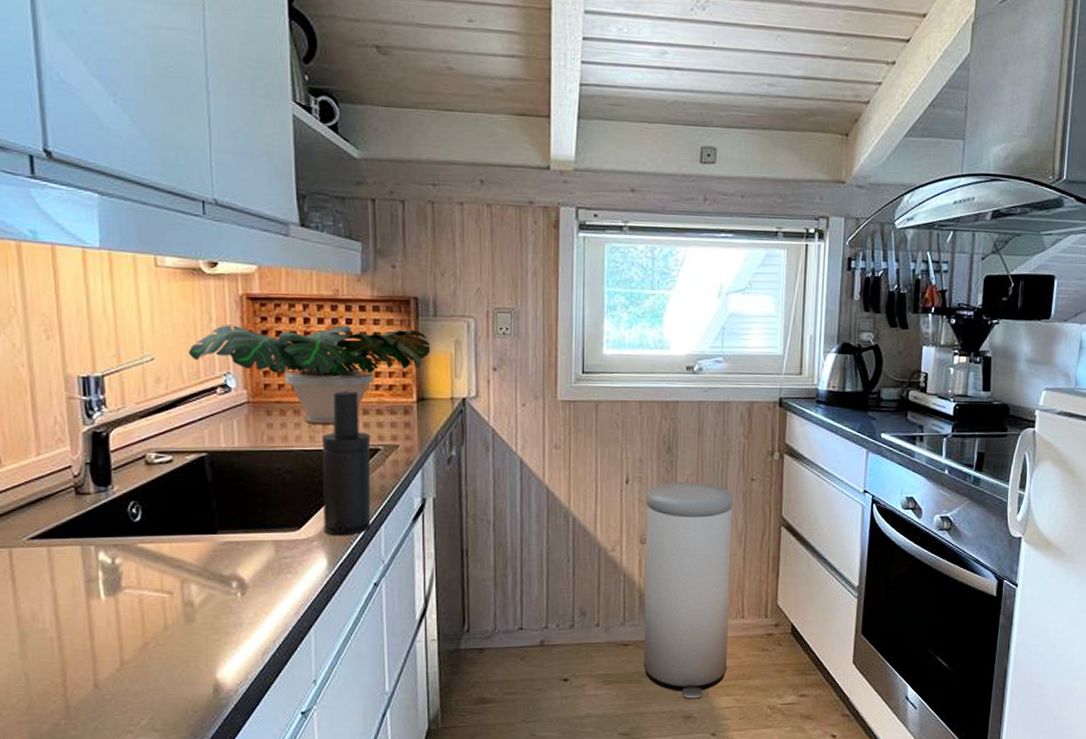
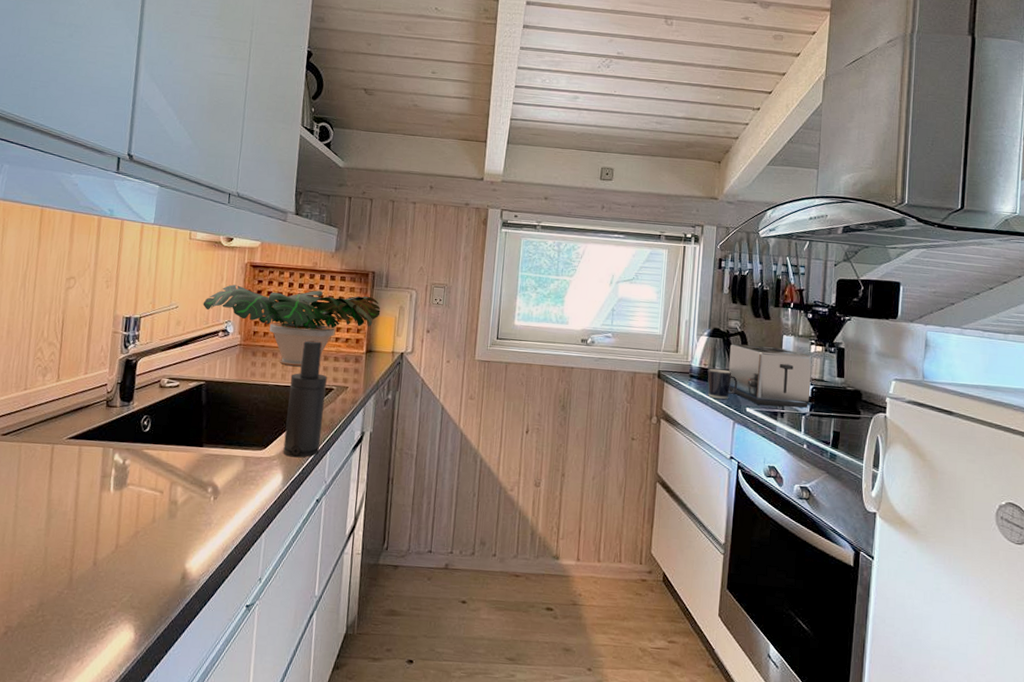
pedal bin: present [643,482,733,700] -> none [531,435,616,635]
mug: none [836,390,871,425] -> present [707,368,737,399]
toaster: none [861,359,955,430] -> present [729,344,812,408]

